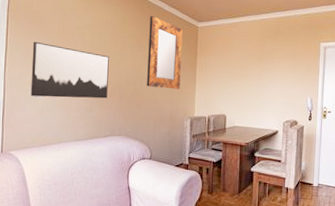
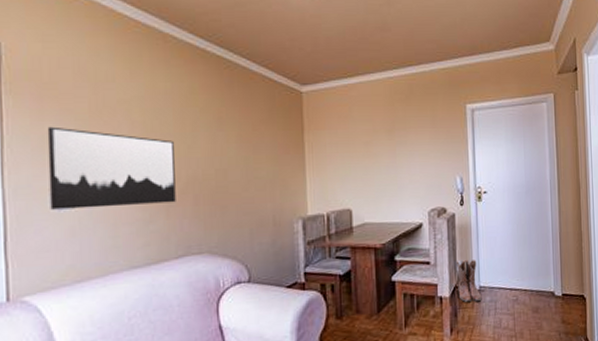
home mirror: present [147,16,183,89] -> none [231,80,284,181]
boots: none [301,162,320,196] -> present [455,259,482,302]

